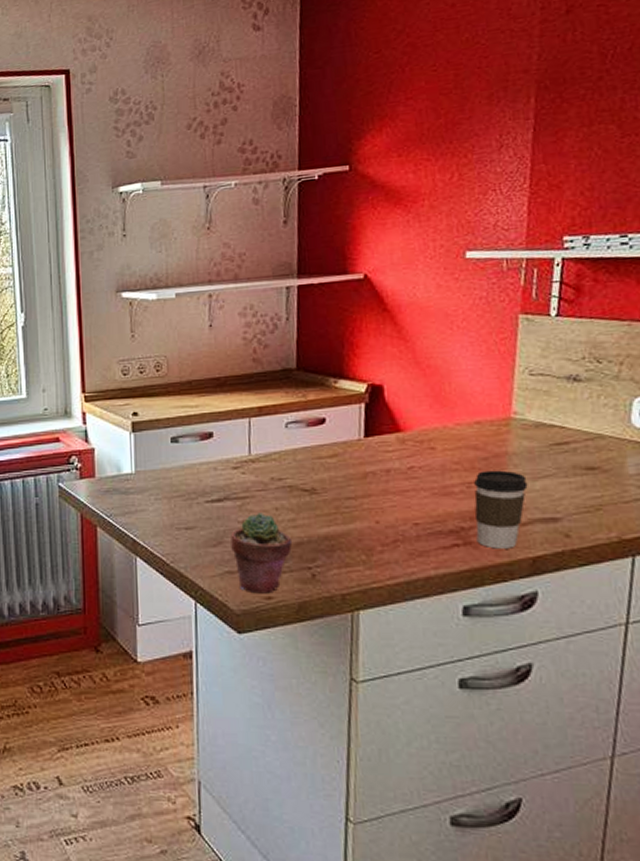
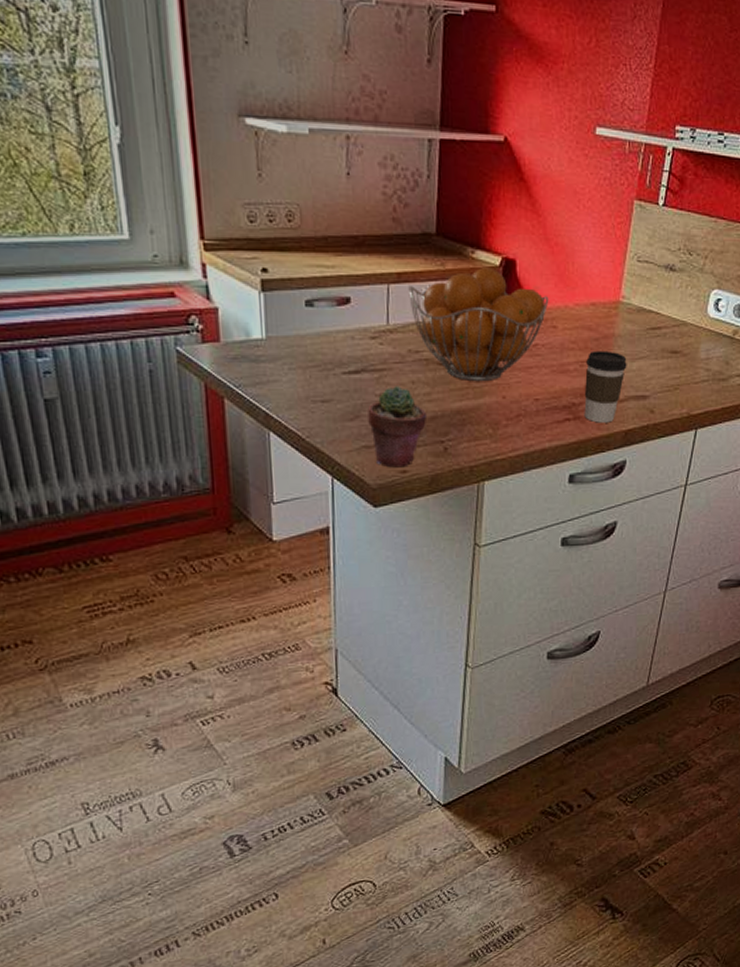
fruit basket: none [269,394,424,507] -> present [408,266,549,382]

